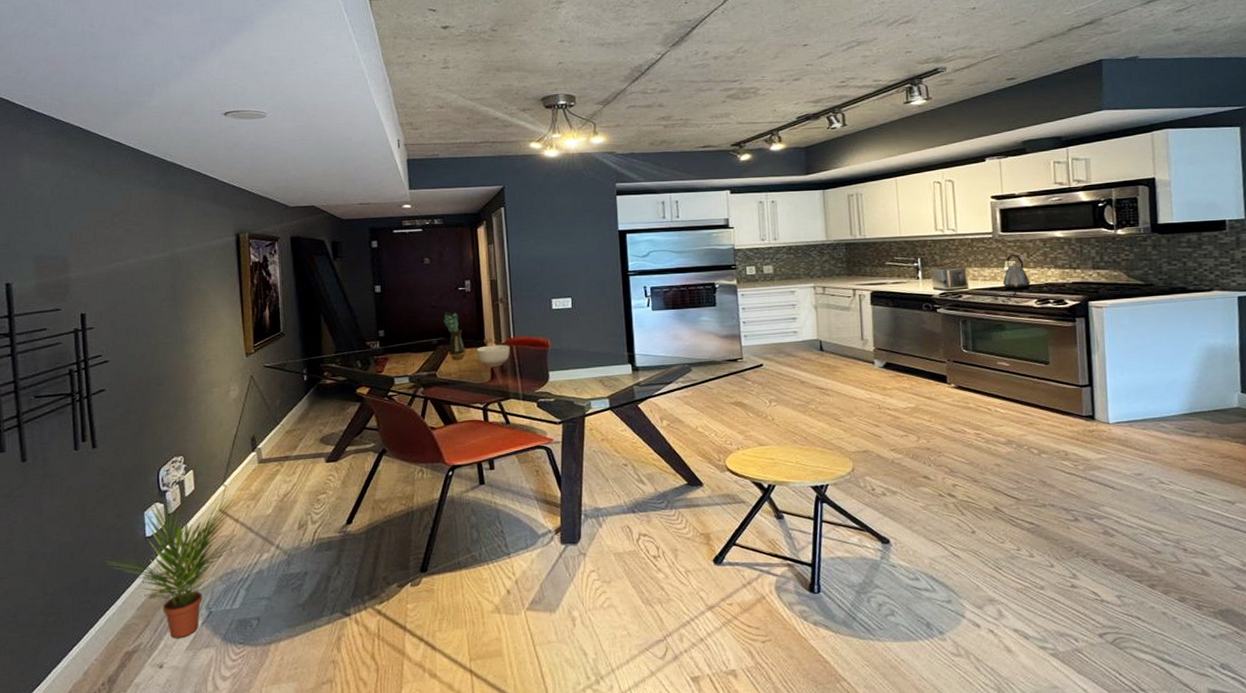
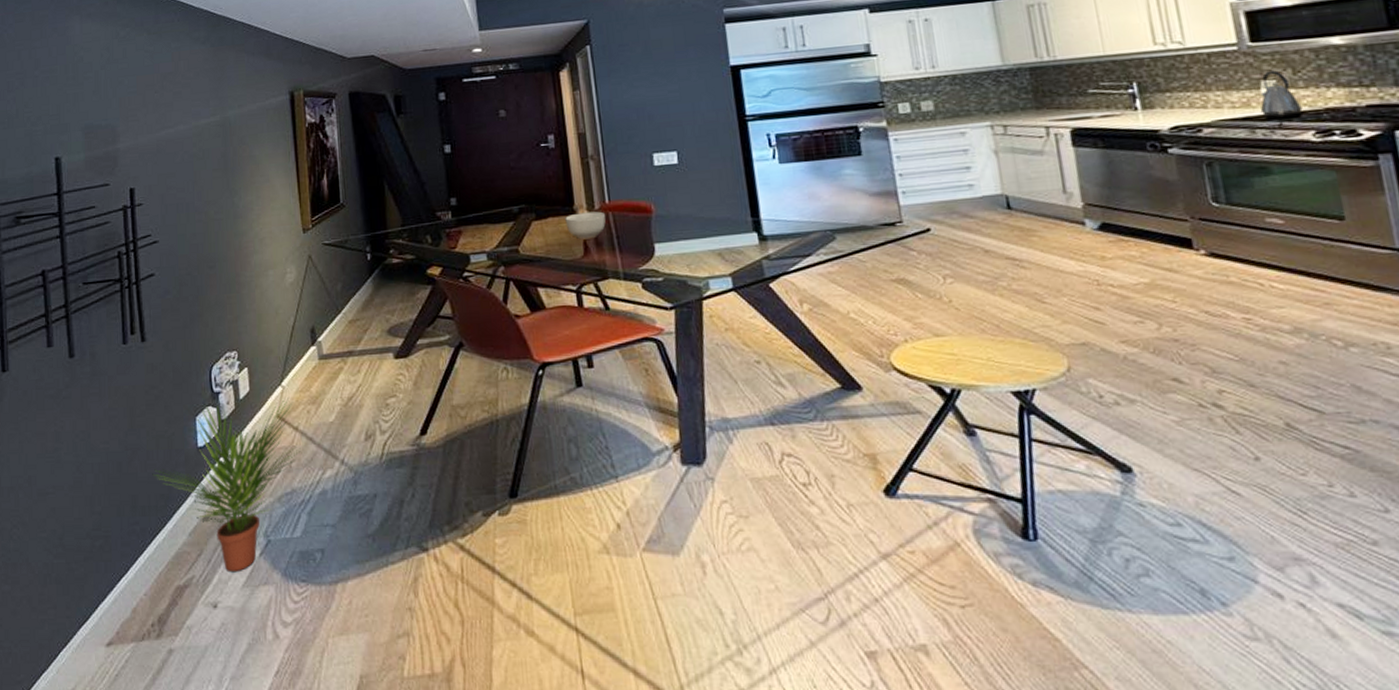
vase: present [443,312,465,361] -> none [524,173,552,233]
toaster: present [931,265,968,291] -> none [1153,90,1211,125]

